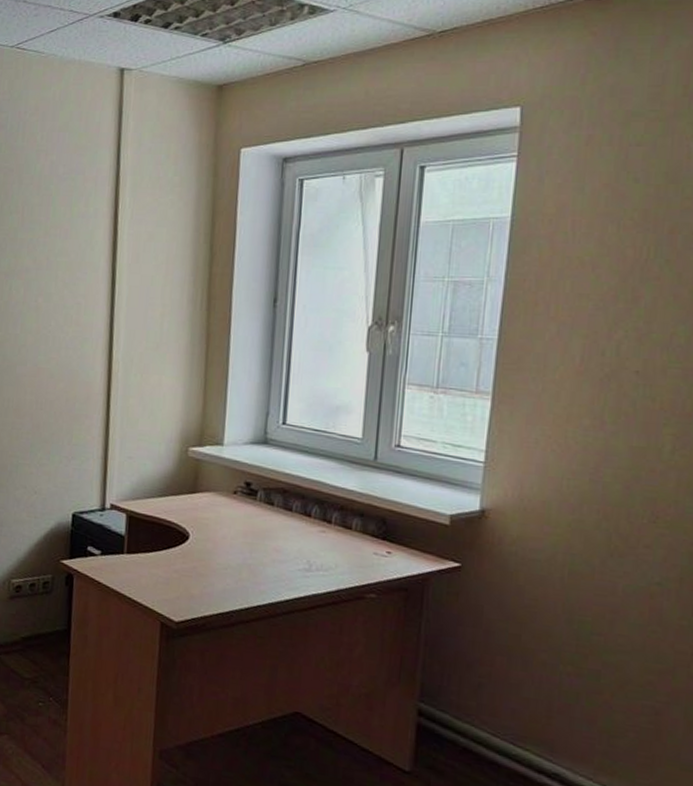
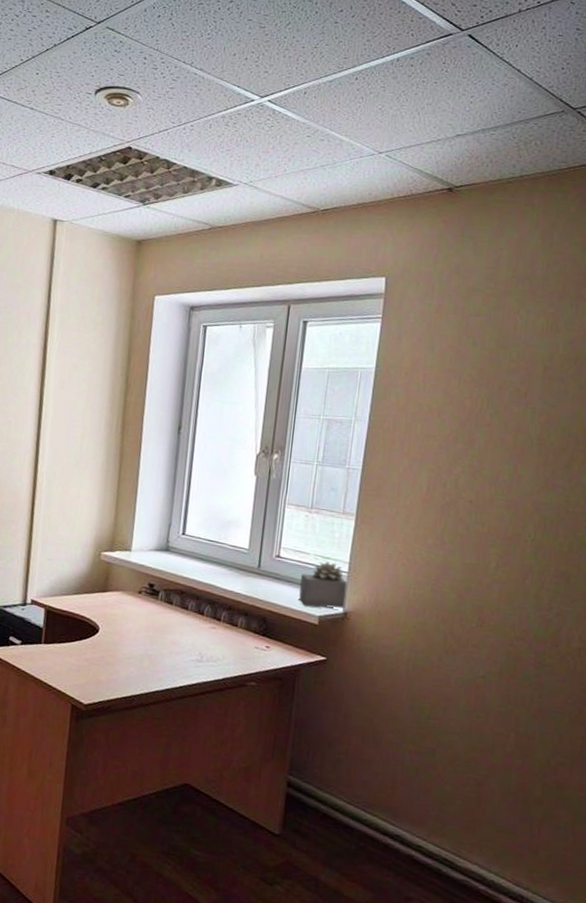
succulent plant: none [425,450,485,505] -> present [299,561,348,609]

